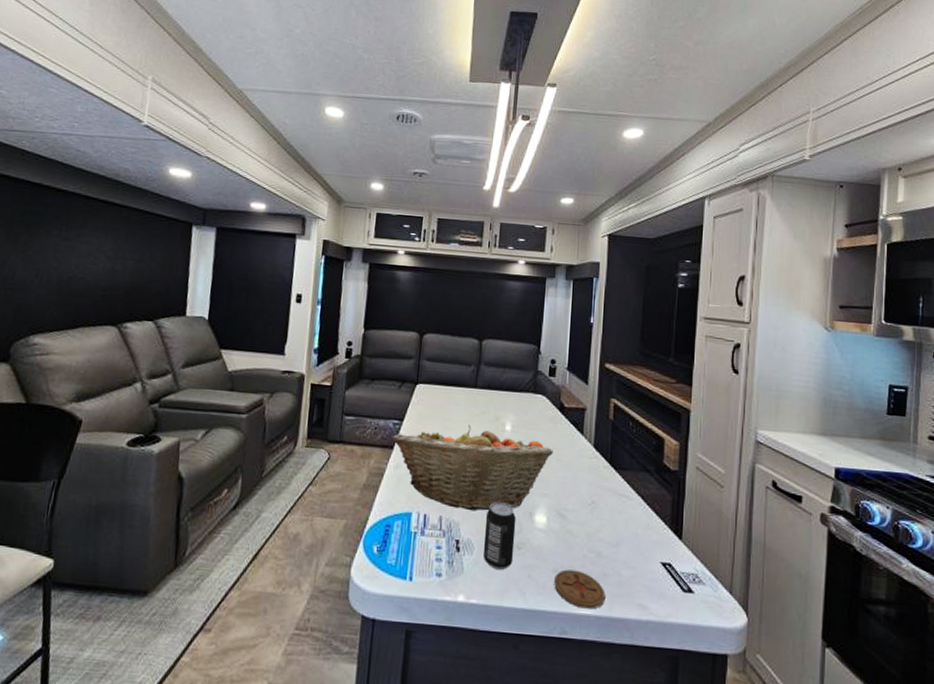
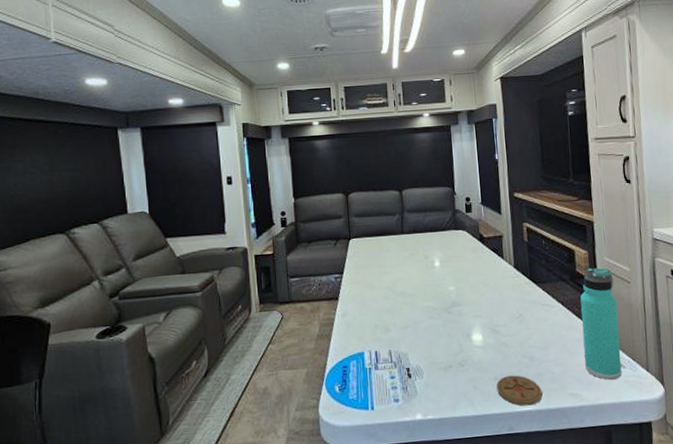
fruit basket: present [391,425,553,512] -> none [335,267,480,342]
beverage can: present [484,502,516,570] -> none [430,329,459,387]
thermos bottle: none [658,461,705,597] -> present [580,267,622,380]

